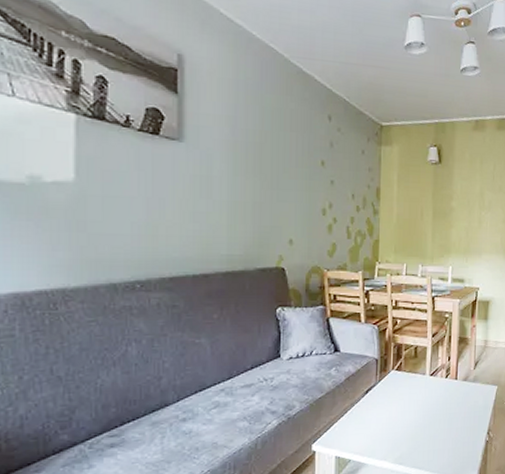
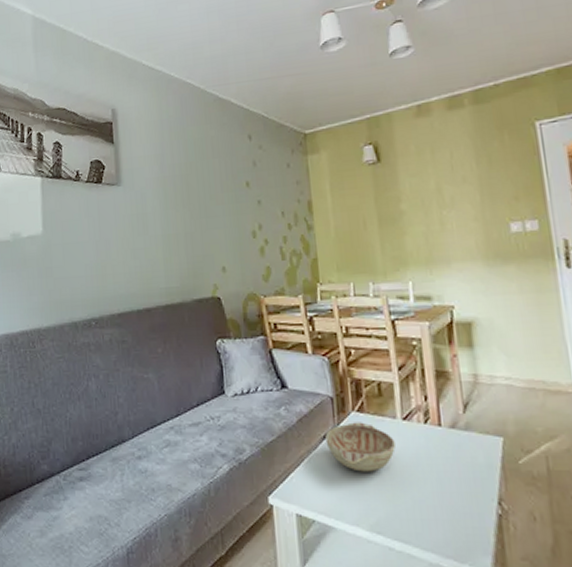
decorative bowl: none [367,378,422,418] -> present [325,422,395,472]

